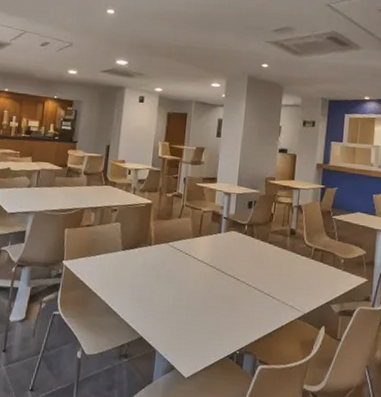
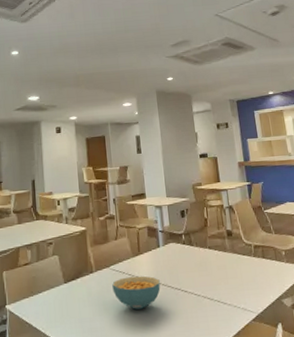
cereal bowl: none [167,255,216,288] -> present [112,275,161,310]

